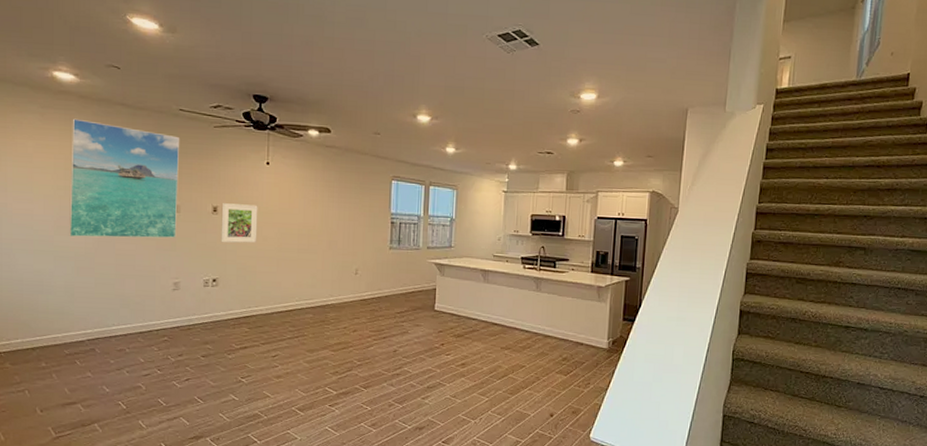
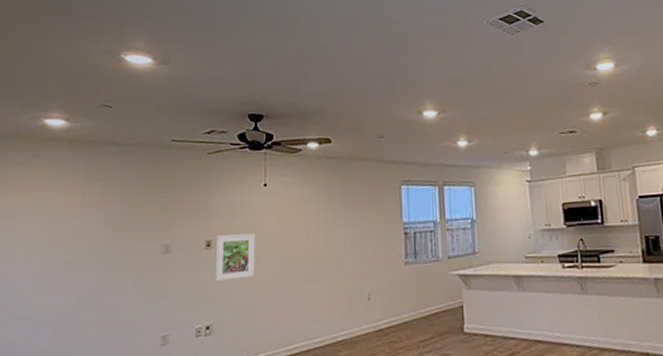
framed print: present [69,118,180,238] -> none [49,164,172,296]

